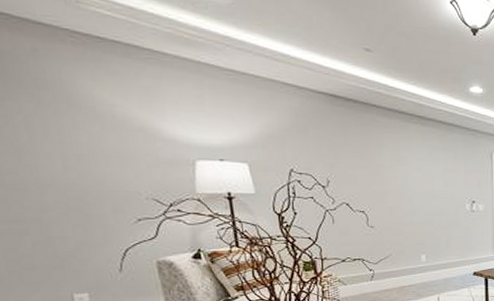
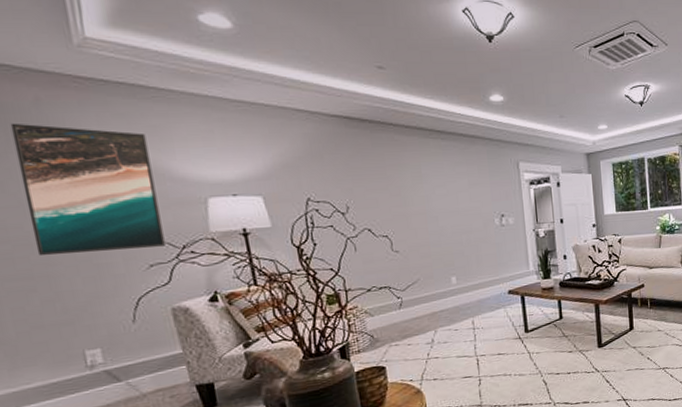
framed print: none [7,71,153,202] -> present [10,123,165,255]

